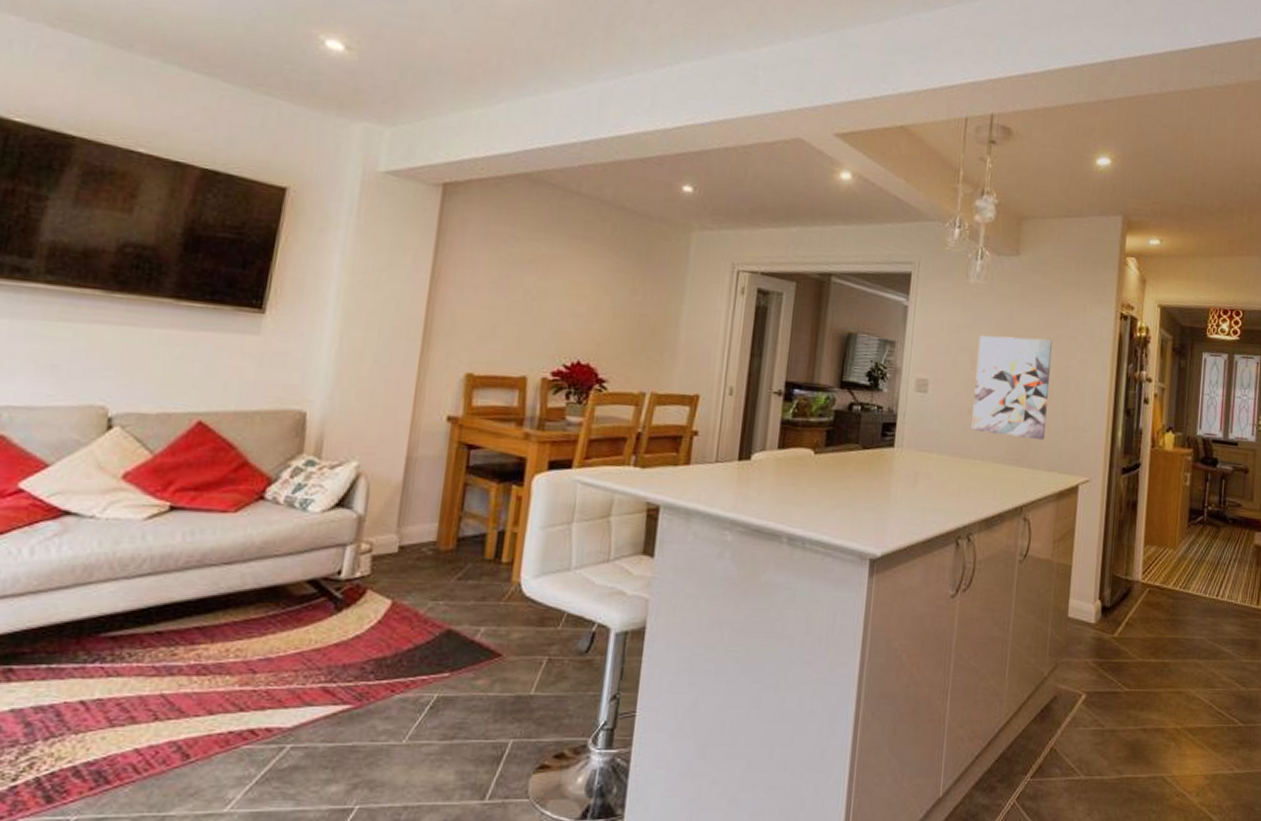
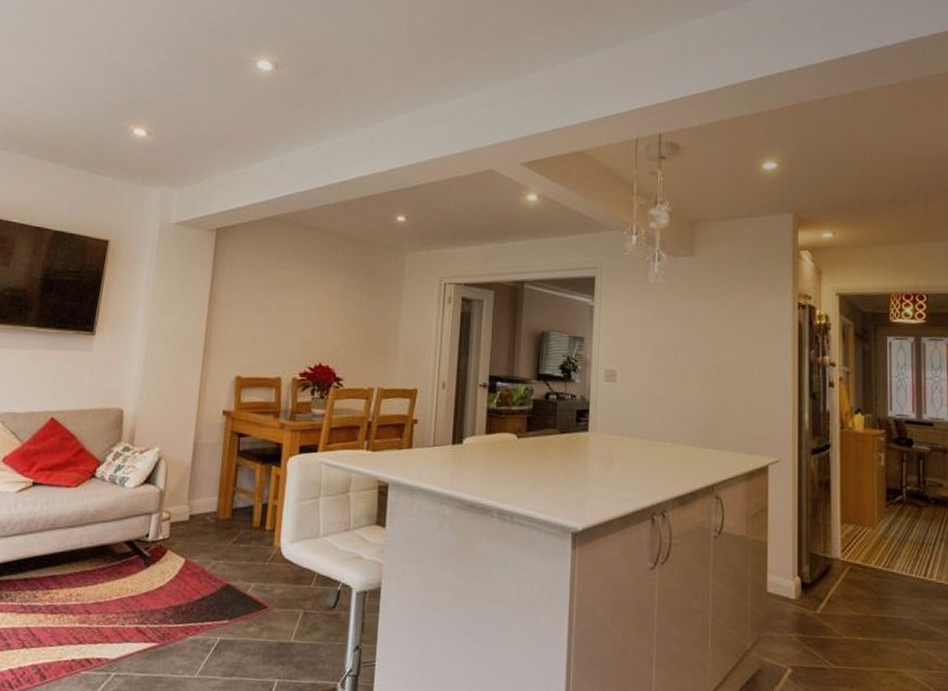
wall art: present [971,335,1052,441] -> none [659,329,732,424]

